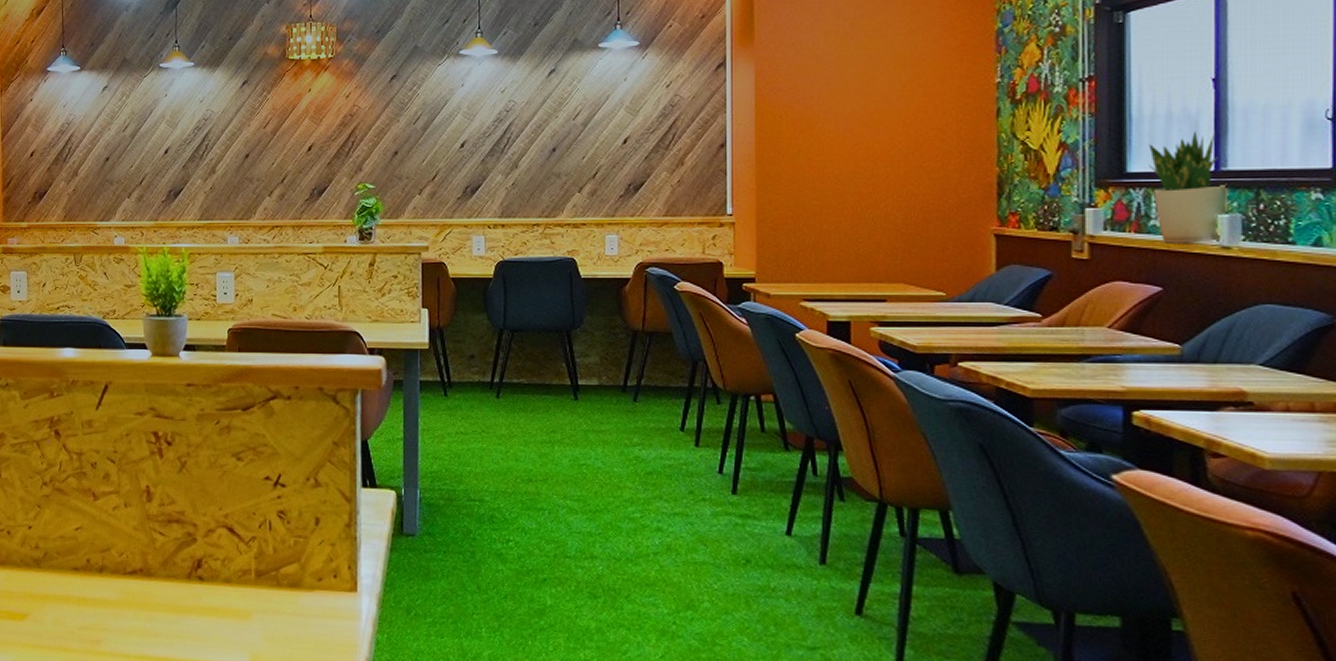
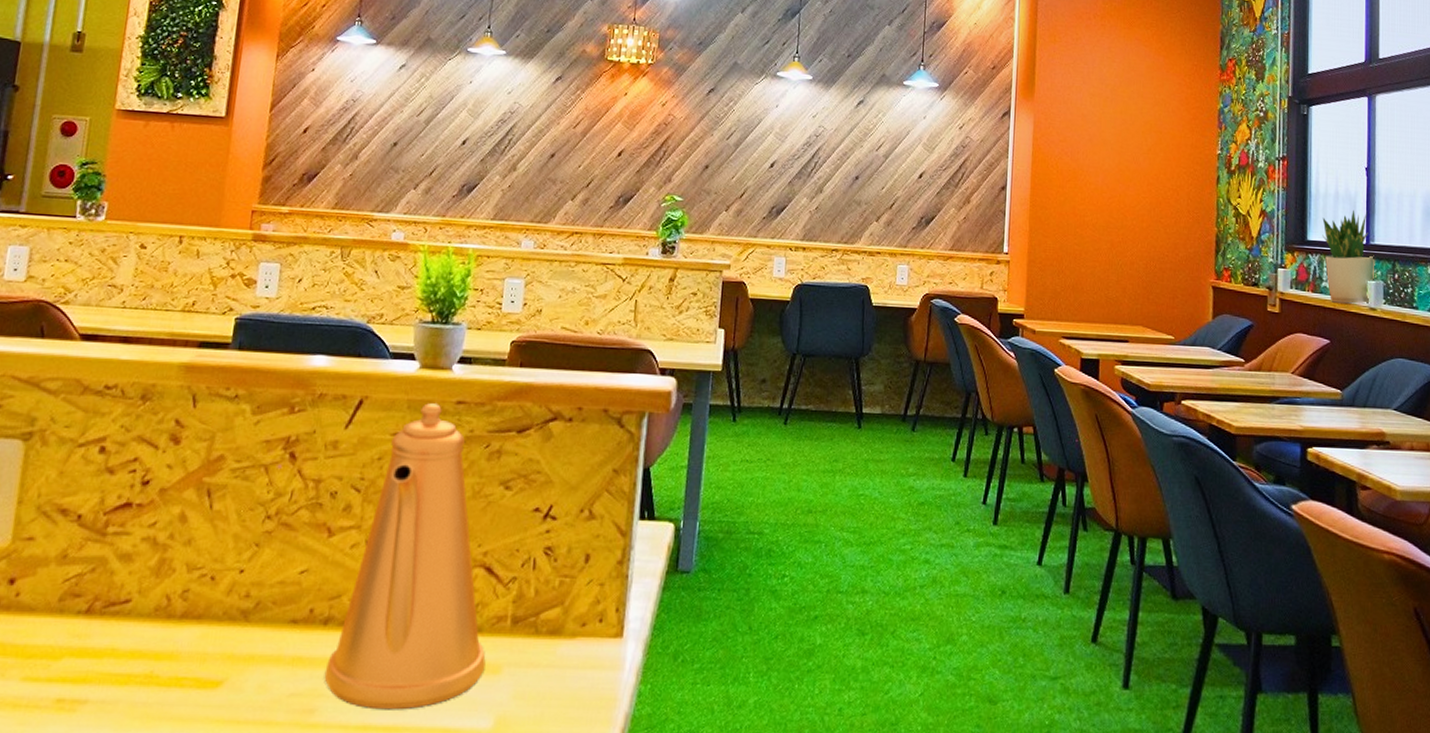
coffee pot: none [105,386,237,645] -> present [324,403,486,710]

